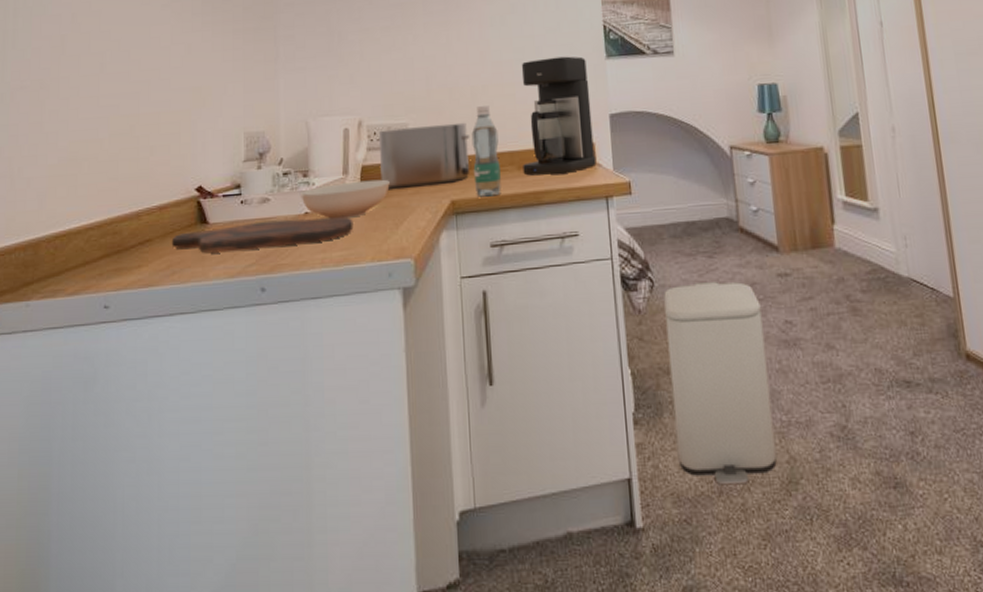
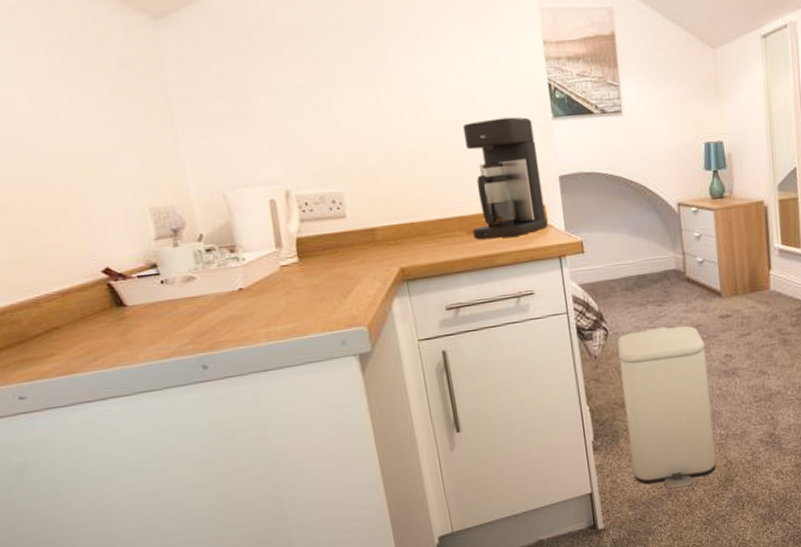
cutting board: present [171,217,354,254] -> none [85,290,297,337]
bowl: present [299,179,391,219] -> none [228,251,332,294]
toaster: present [378,122,470,190] -> none [310,189,417,261]
bottle: present [471,106,501,197] -> none [414,171,452,263]

